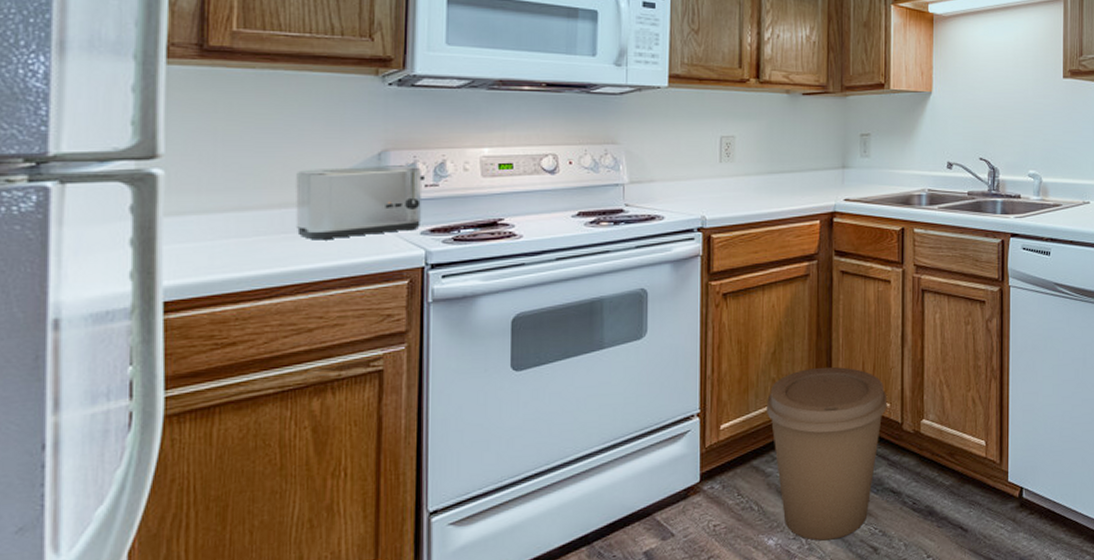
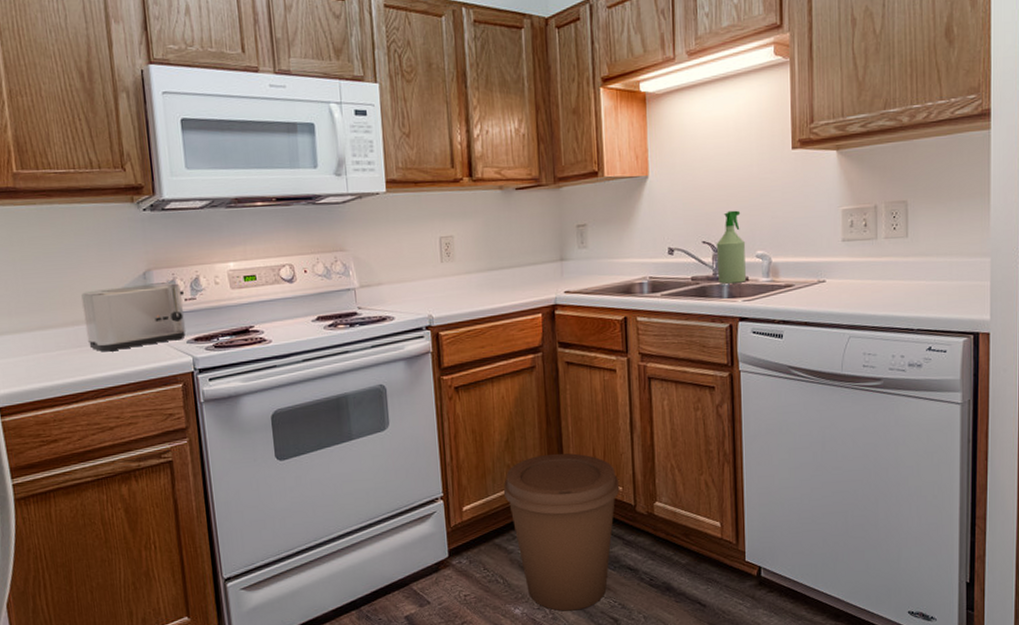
spray bottle: none [992,130,1019,200] -> present [716,210,746,284]

